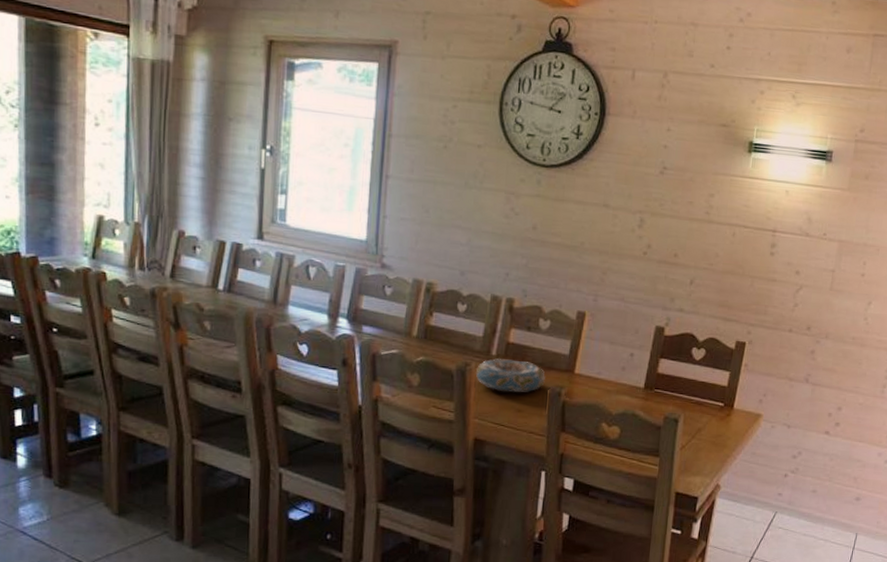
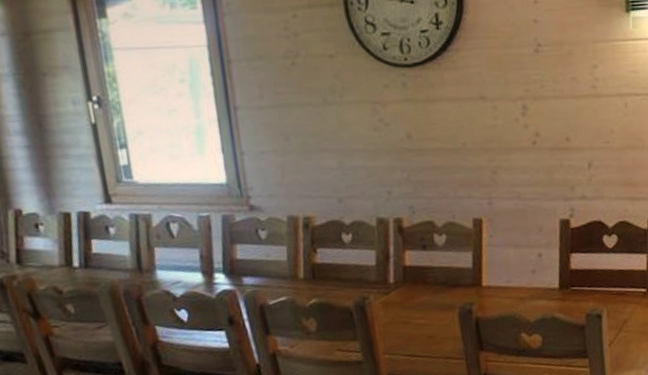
decorative bowl: present [475,358,545,393] -> none [375,283,452,320]

